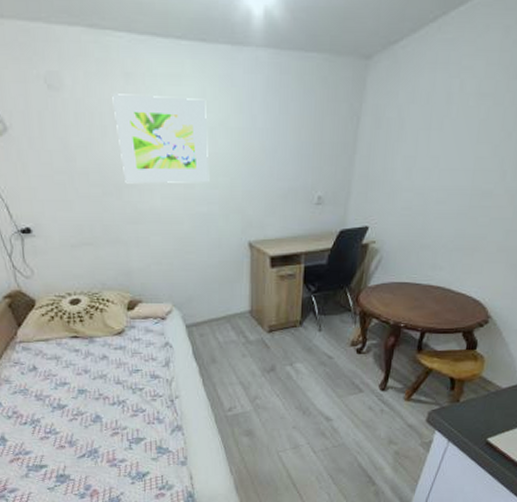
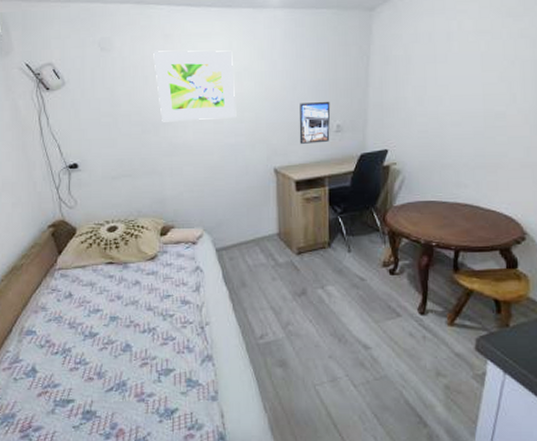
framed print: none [277,168,313,216] -> present [299,101,331,144]

